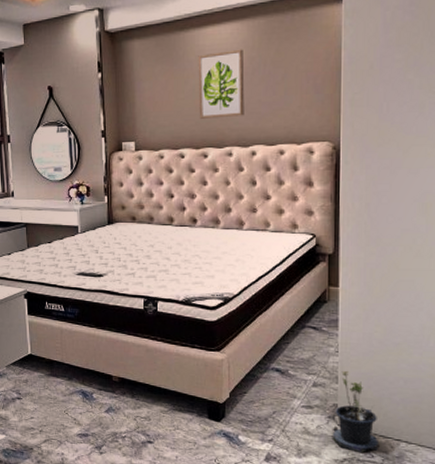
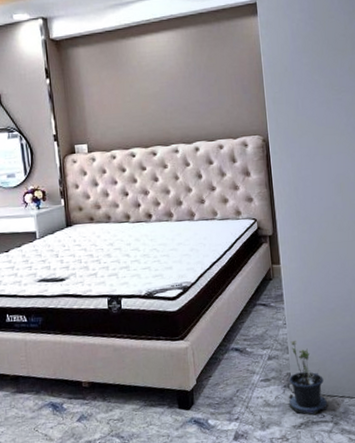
wall art: present [198,49,245,119] -> none [140,55,186,120]

